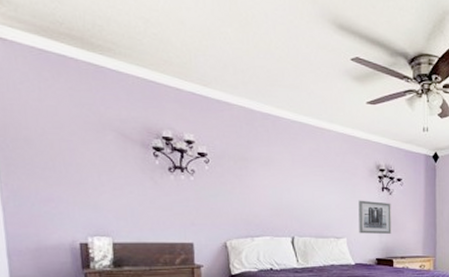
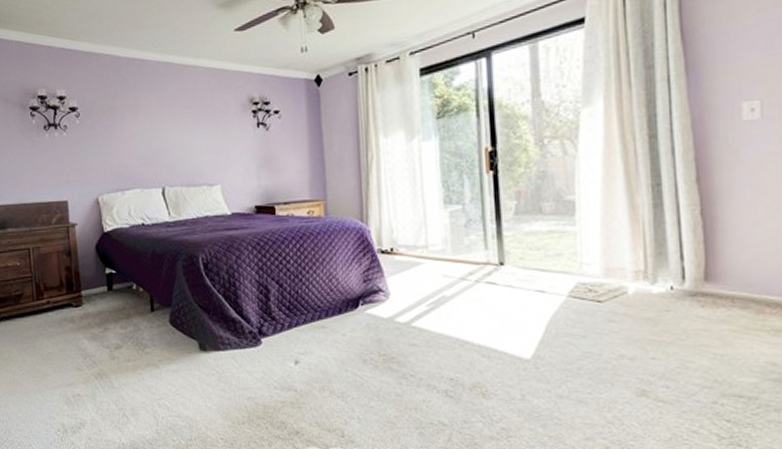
wall art: present [358,200,392,234] -> none [231,139,271,179]

